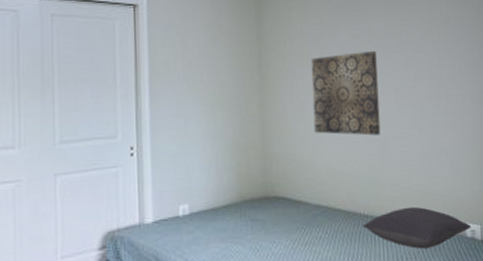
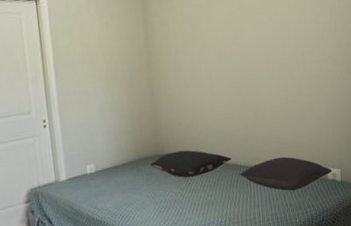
pillow: none [257,192,353,227] -> present [150,150,231,178]
wall art: present [311,50,381,136] -> none [191,25,254,100]

